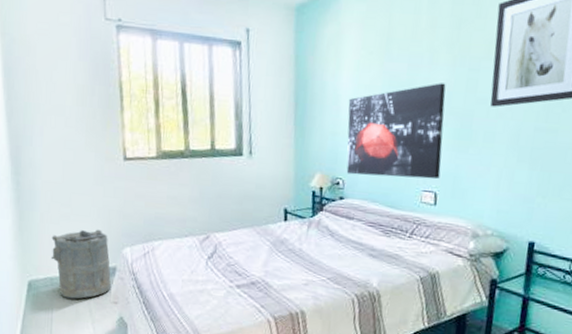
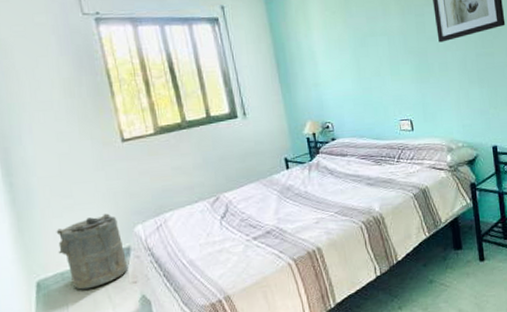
wall art: present [346,83,446,180] -> none [323,29,412,118]

